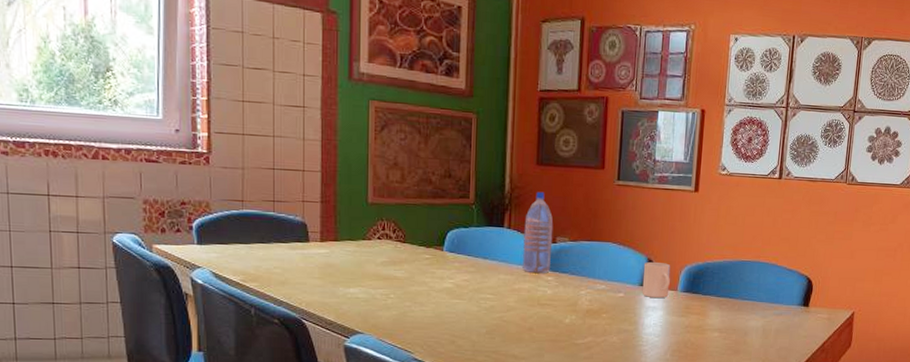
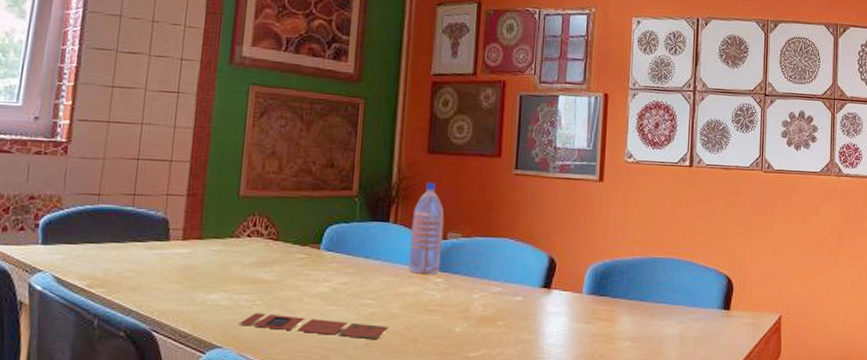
papers: none [376,305,506,329] -> present [238,313,389,340]
cup: present [642,262,671,299] -> none [542,260,575,303]

